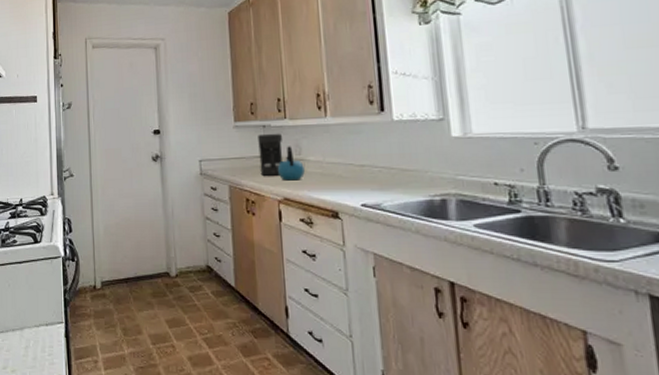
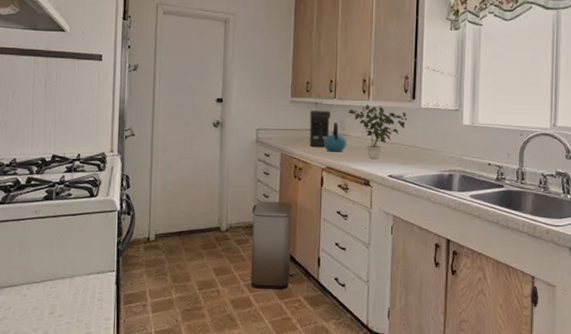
pedal bin: none [203,241,267,345] -> present [251,201,301,290]
potted plant: none [303,121,378,187] -> present [348,104,408,160]

